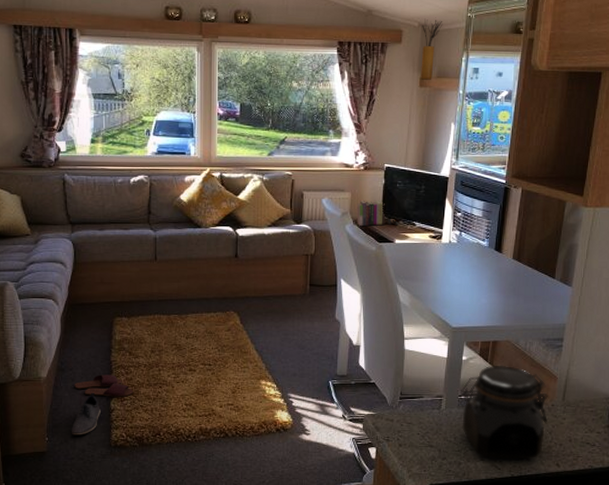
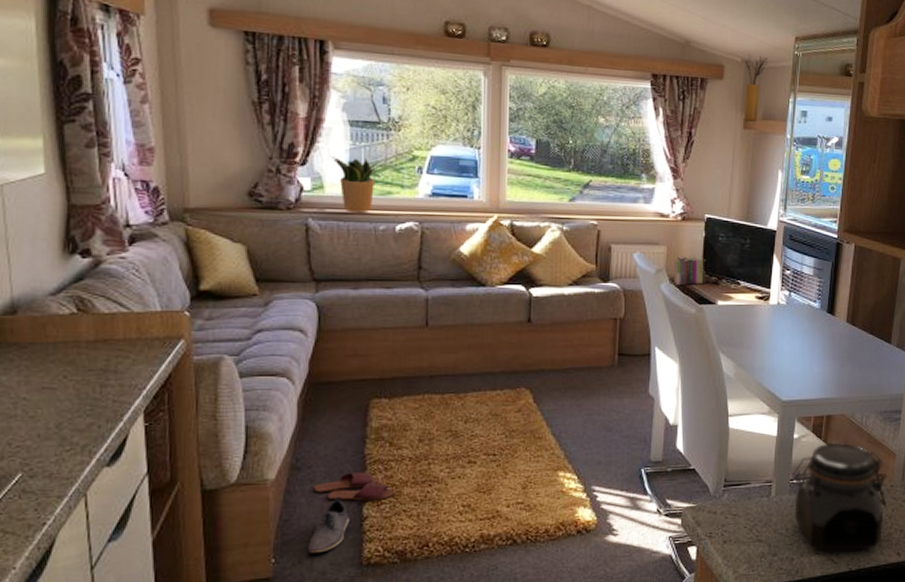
potted plant: none [79,122,120,169] -> present [329,155,384,213]

